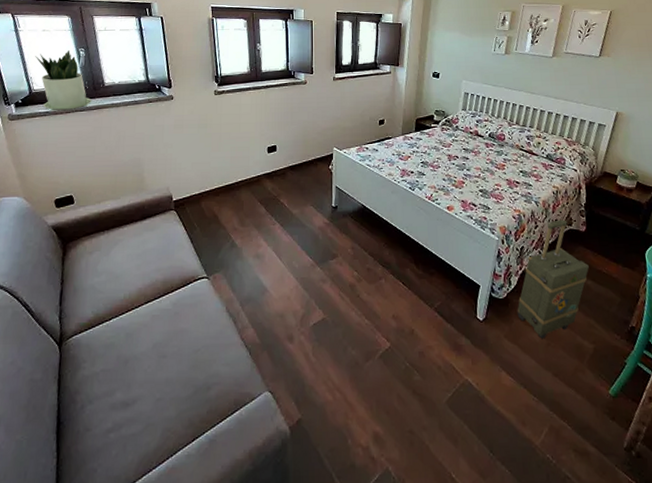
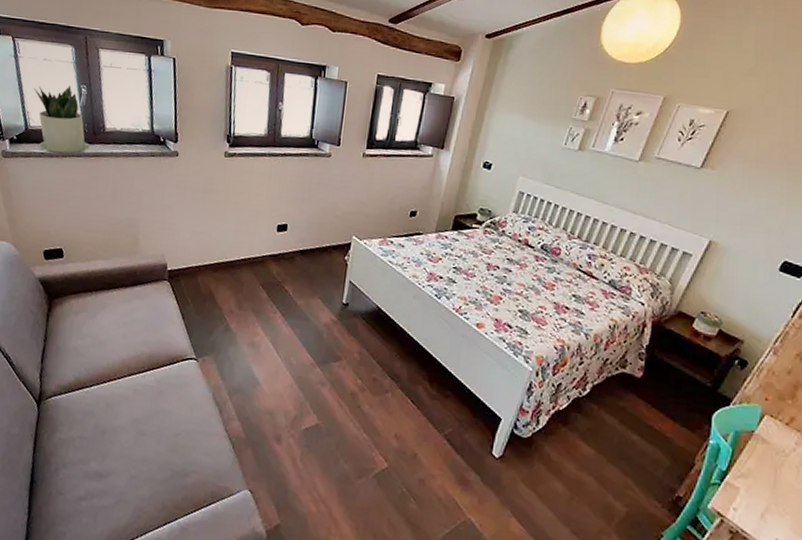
suitcase: present [517,219,589,339] -> none [540,359,638,491]

